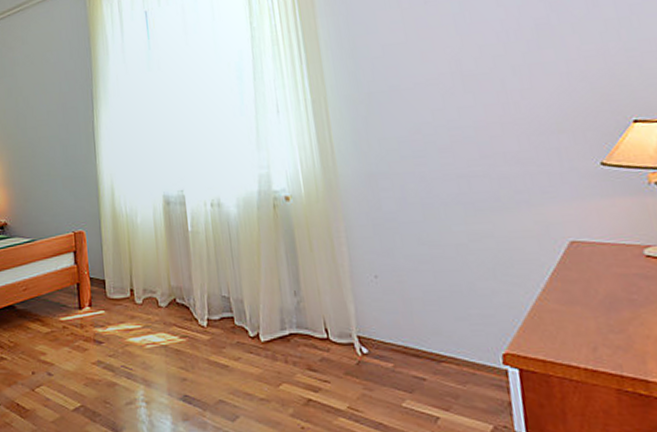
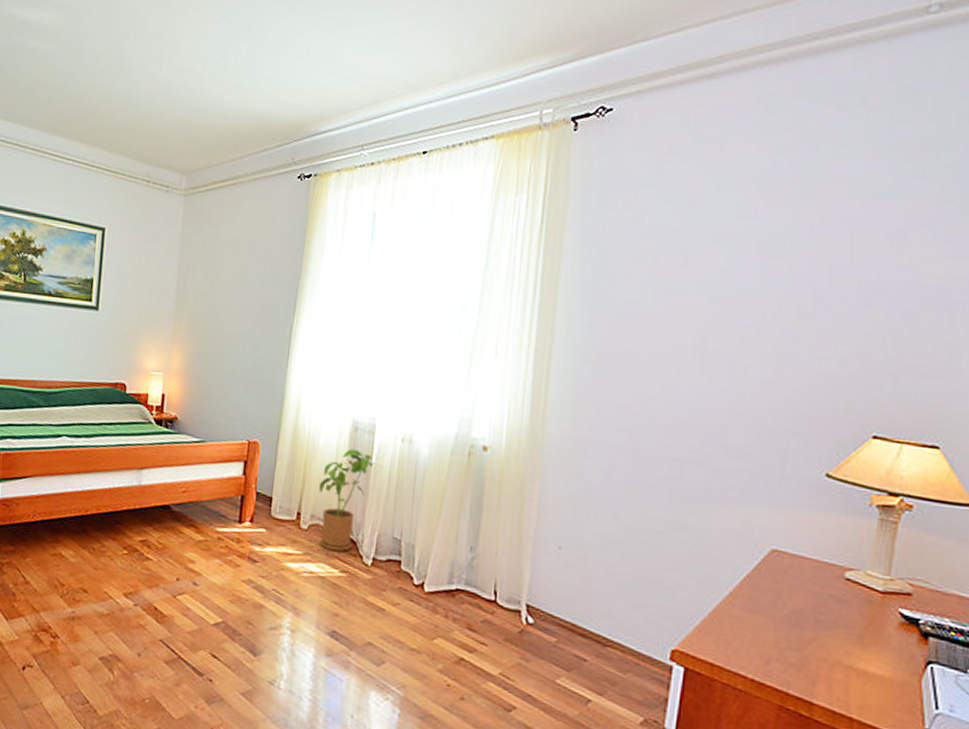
house plant: none [145,221,192,320] -> present [319,449,376,552]

